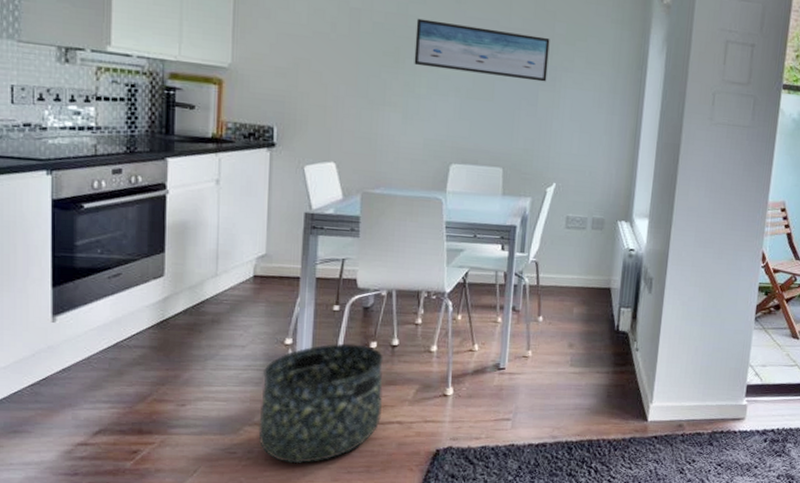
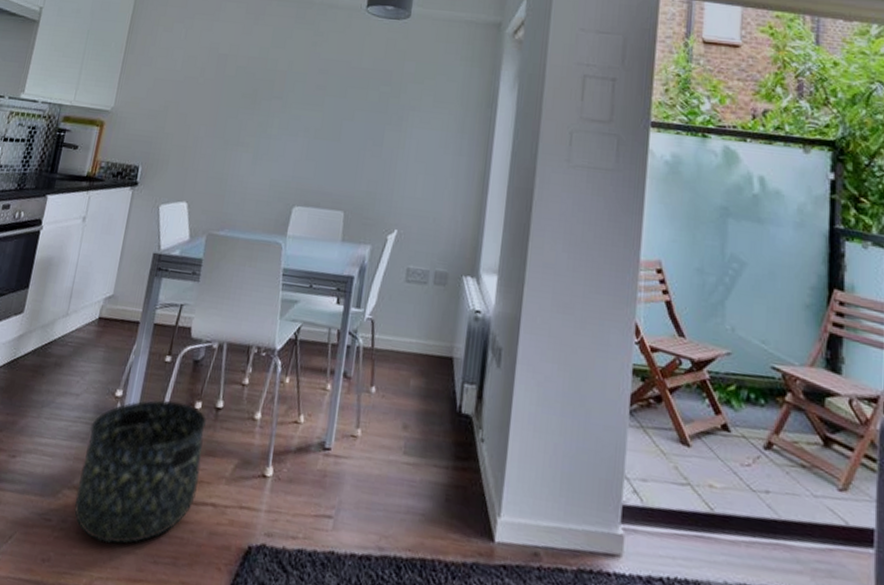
wall art: present [414,18,550,82] -> none [269,62,399,122]

